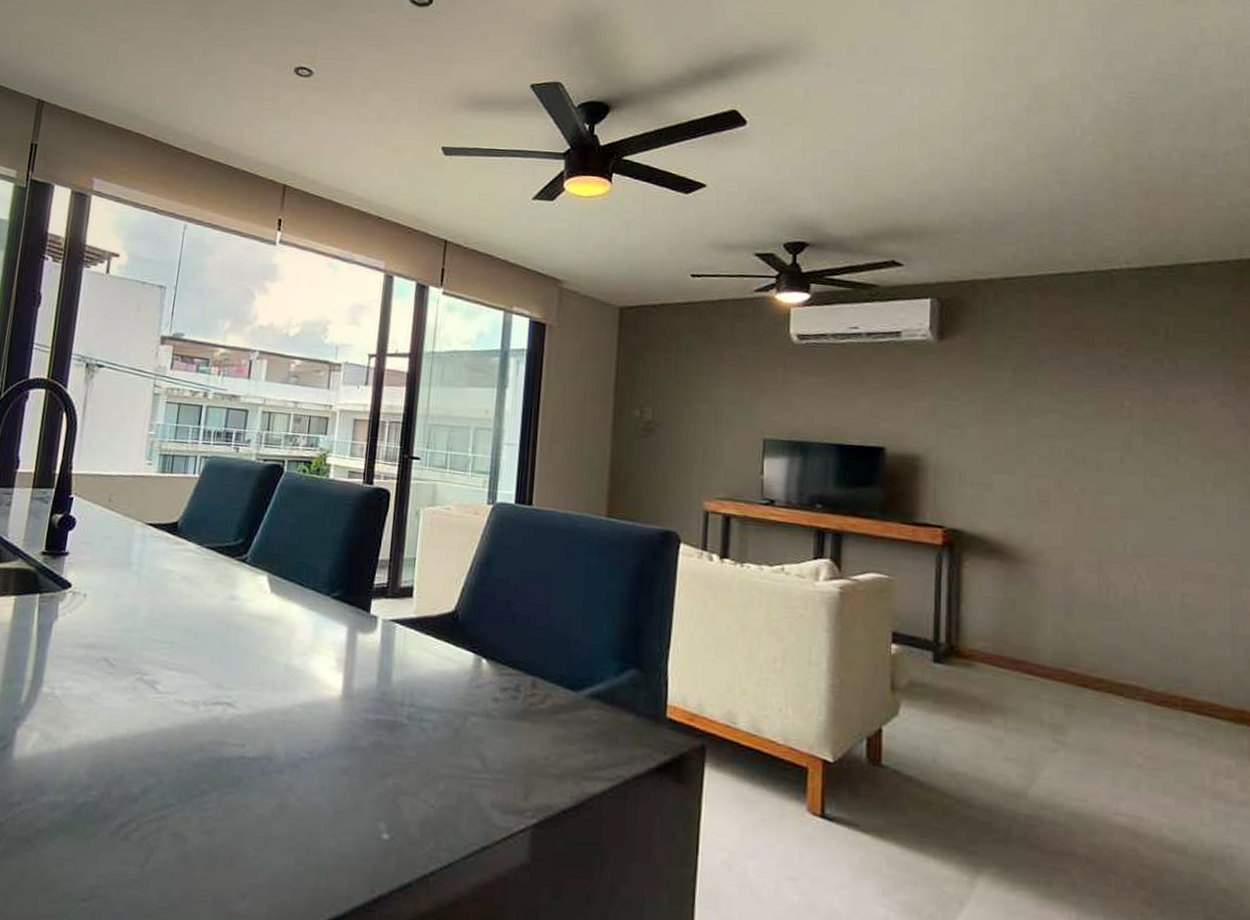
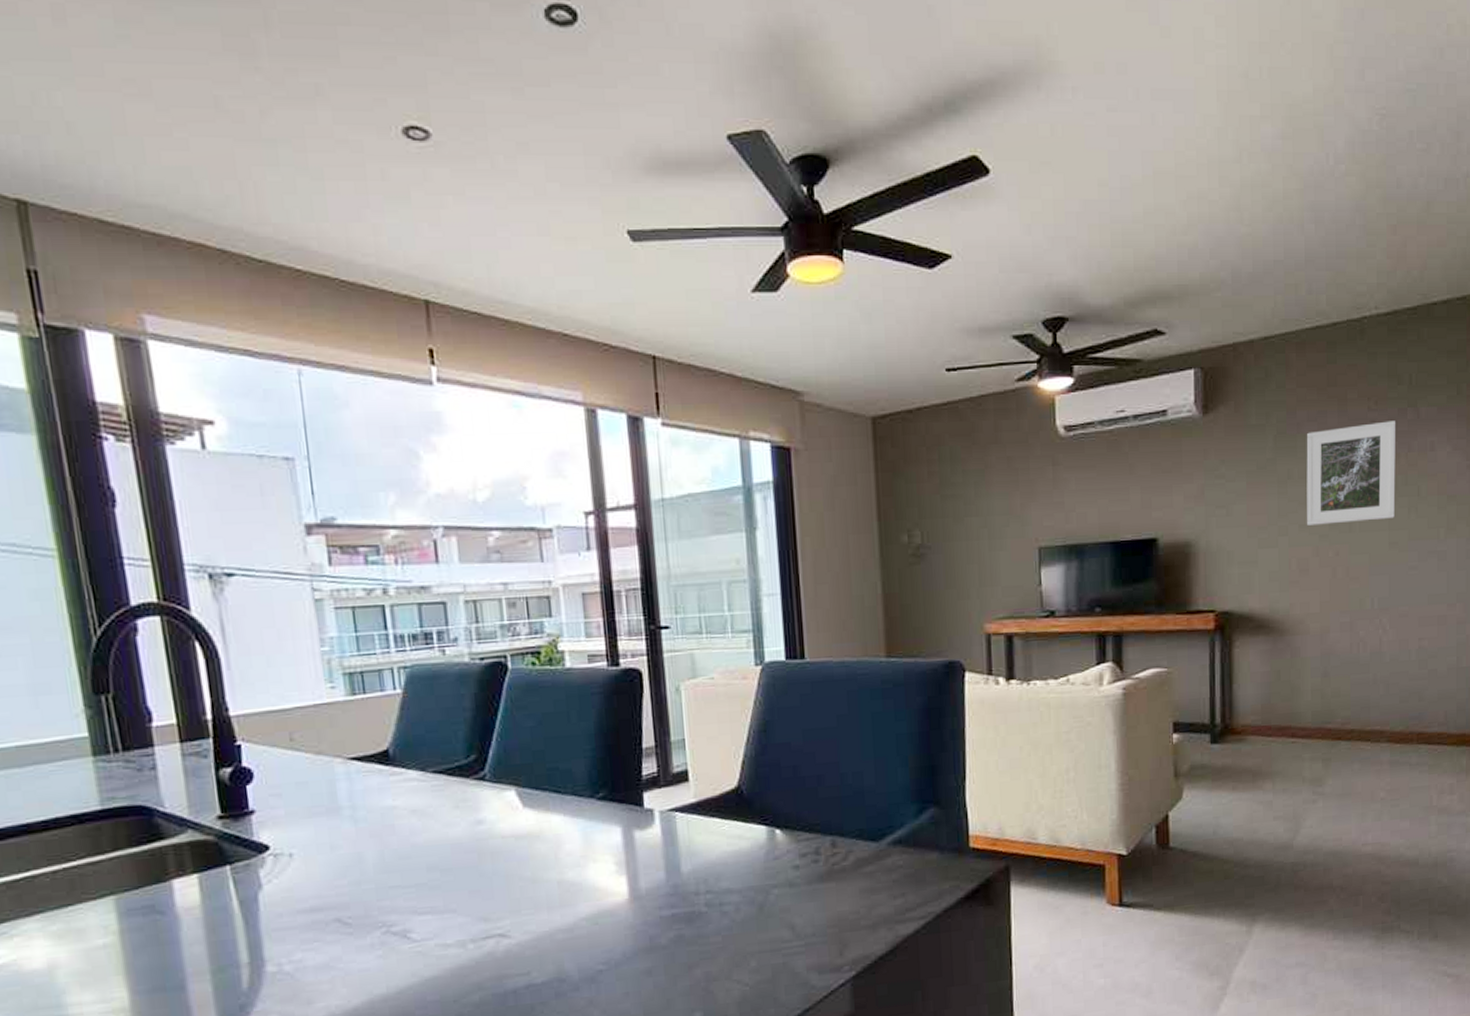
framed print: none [1048,368,1151,464] -> present [1306,421,1396,525]

